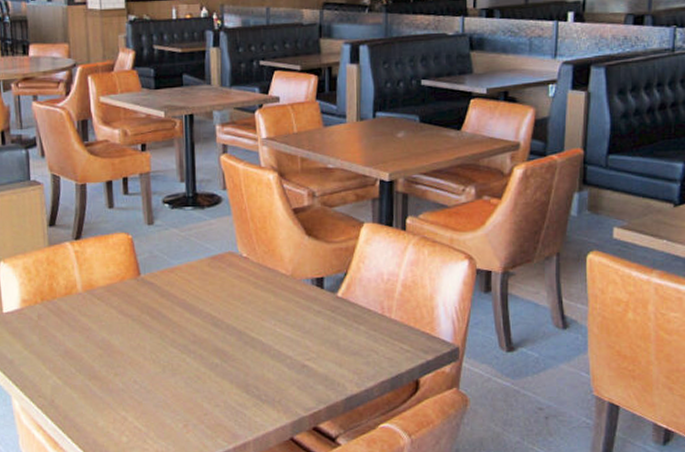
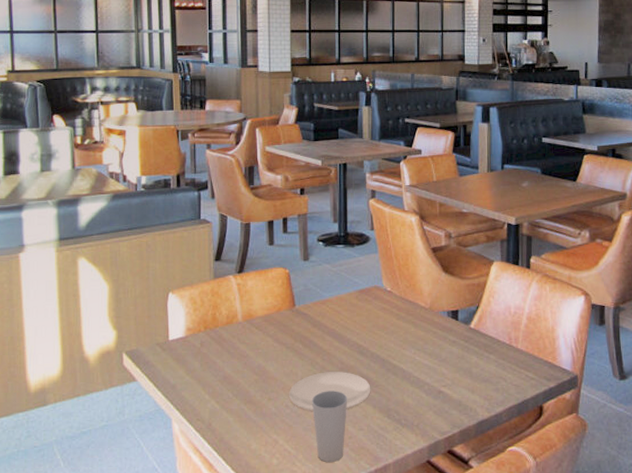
plate: none [137,345,227,388] -> present [289,372,371,412]
cup: none [162,365,202,440] -> present [311,391,348,462]

